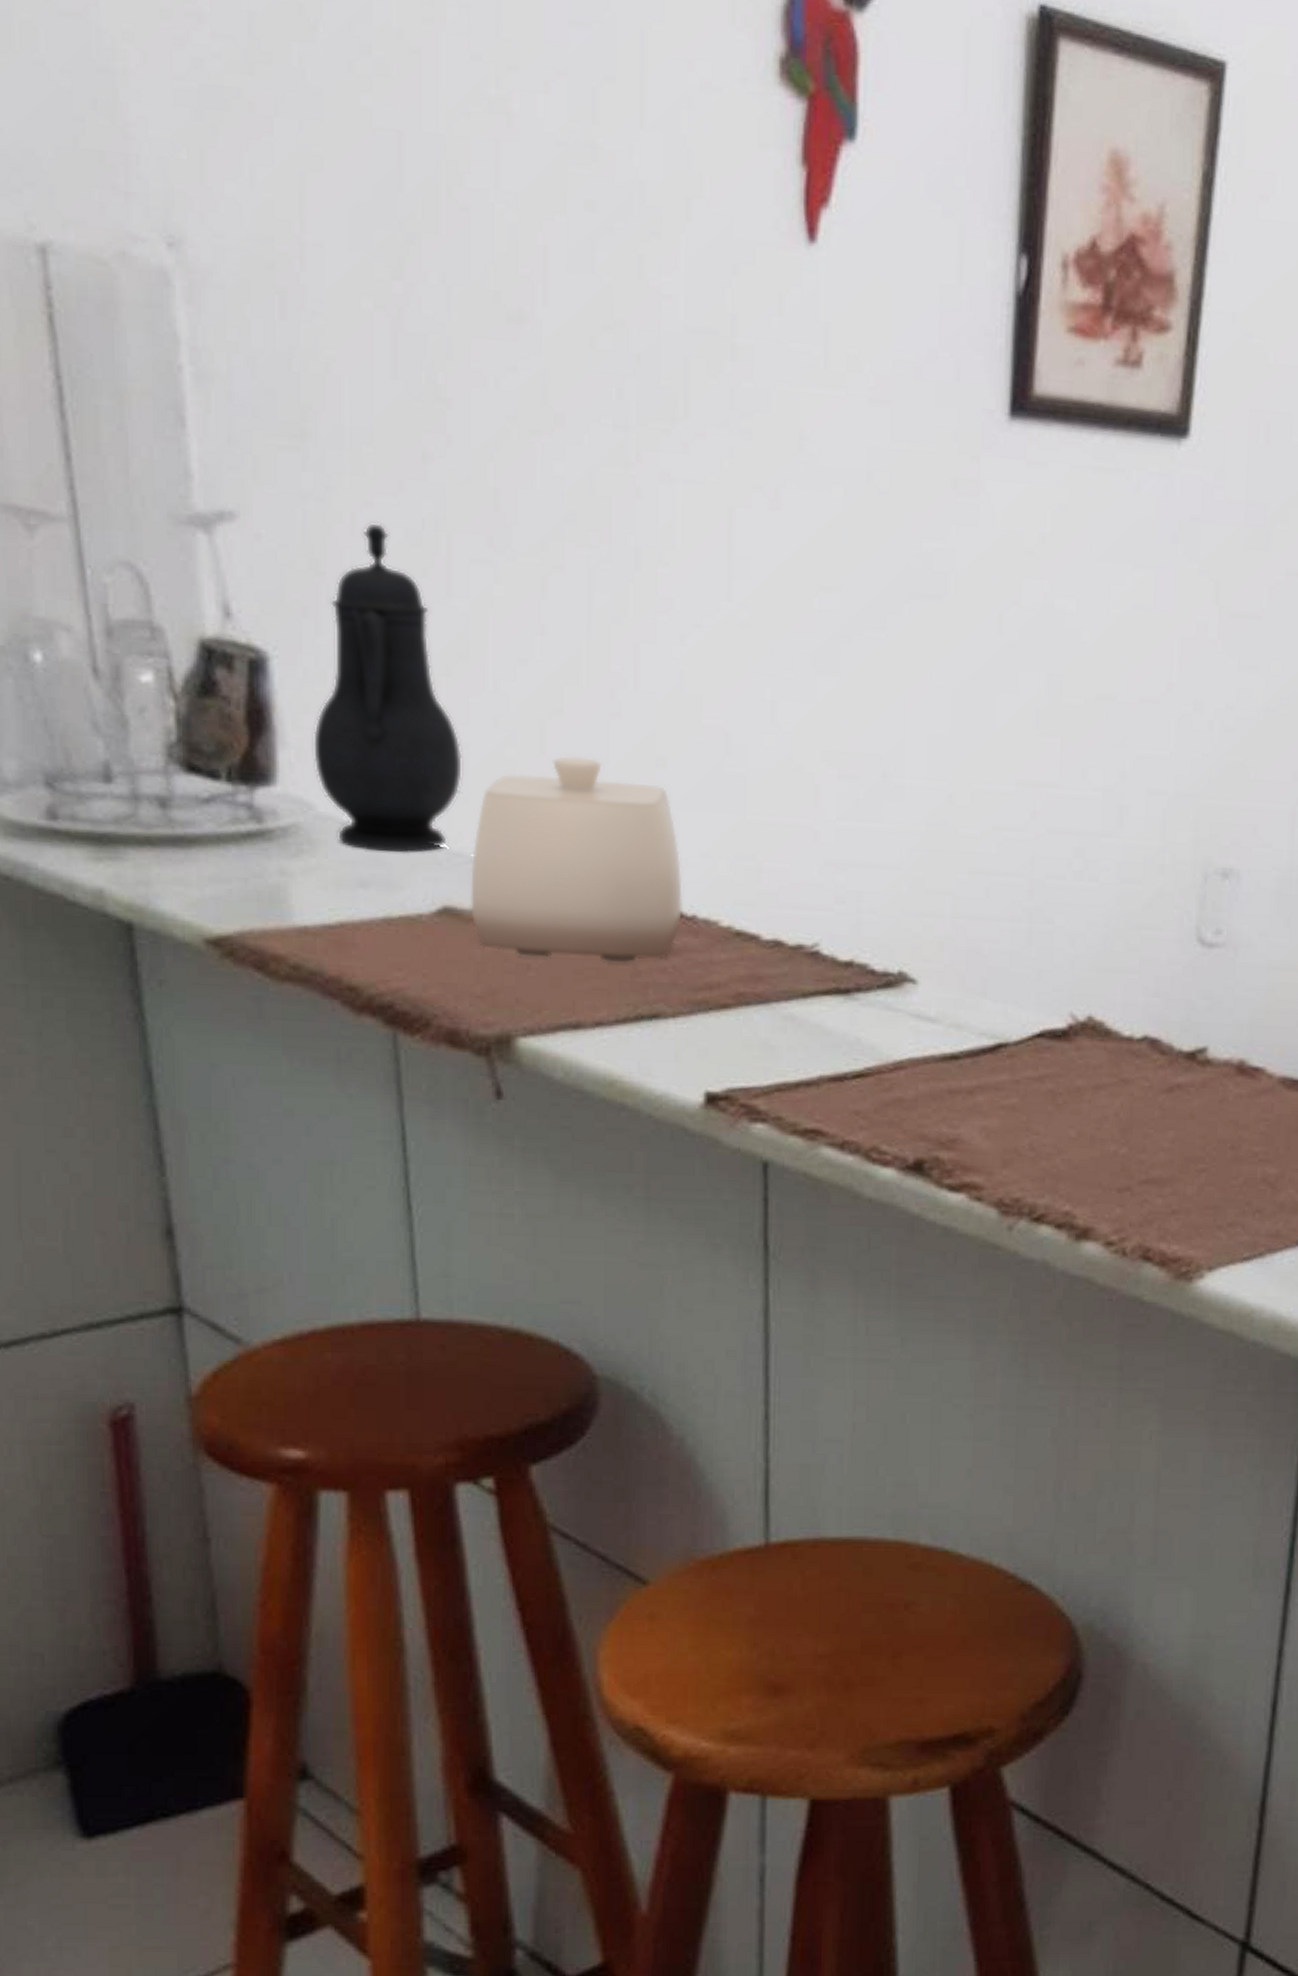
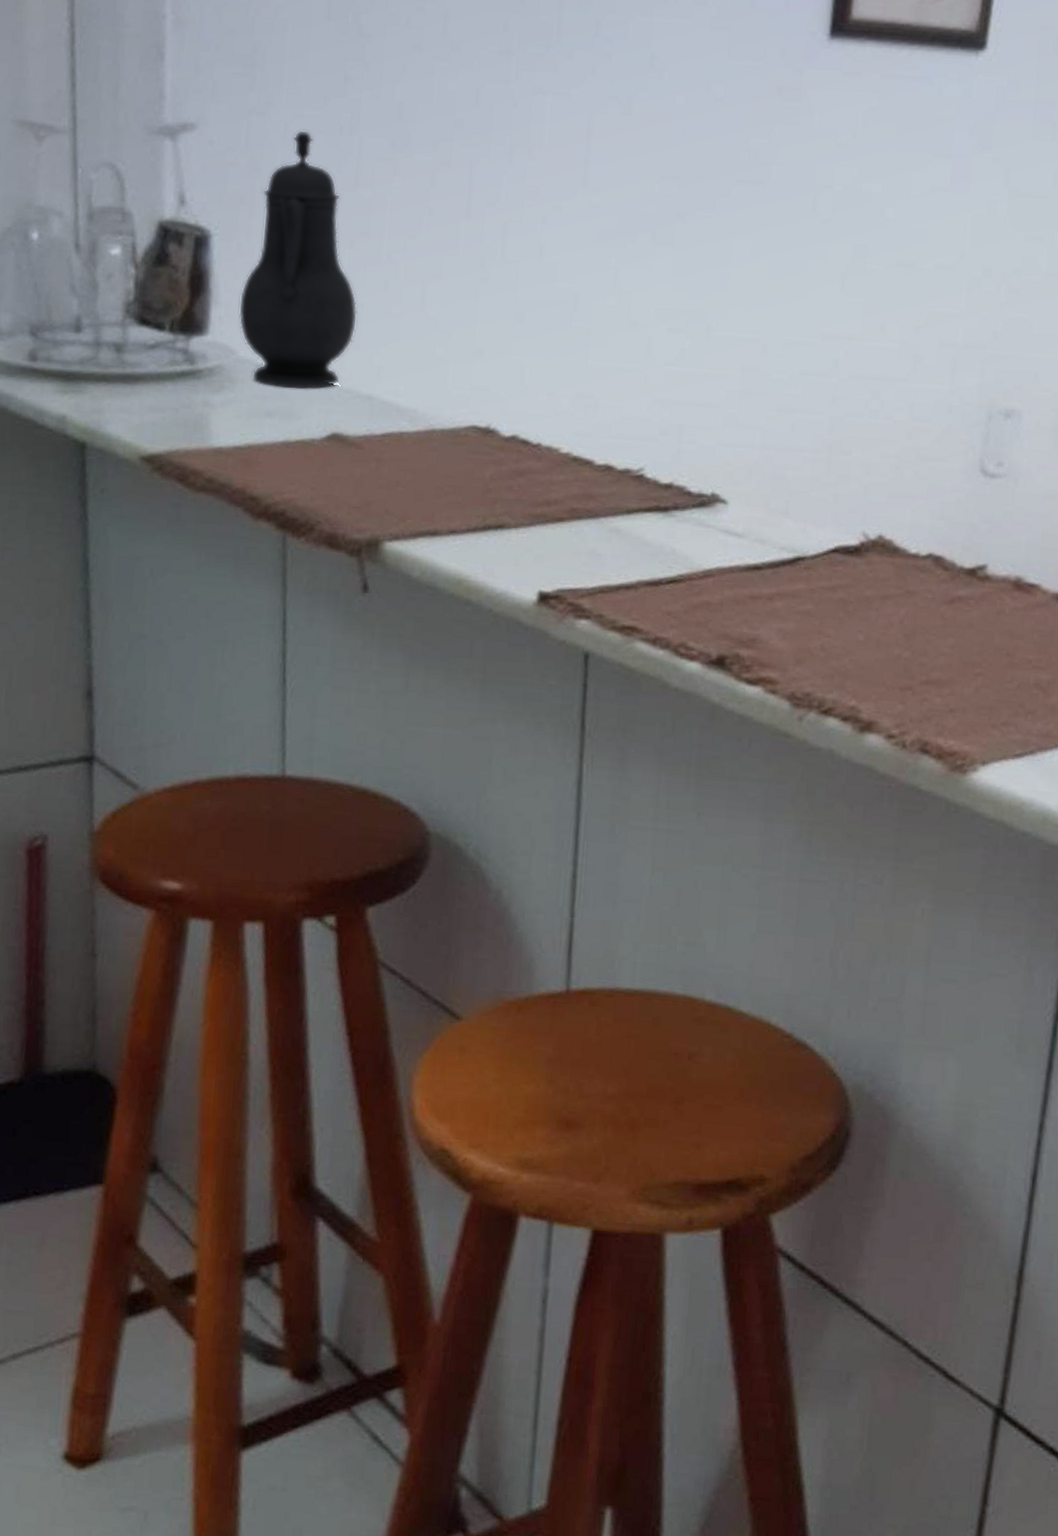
sugar bowl: present [471,756,682,963] -> none [354,312,531,482]

